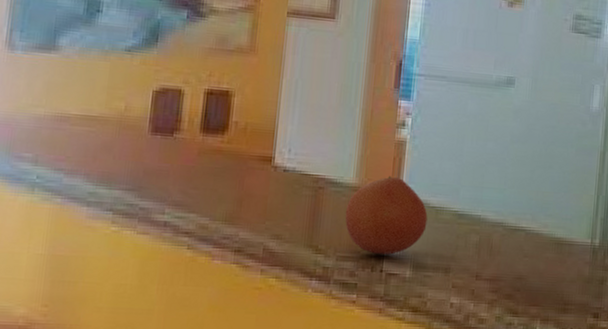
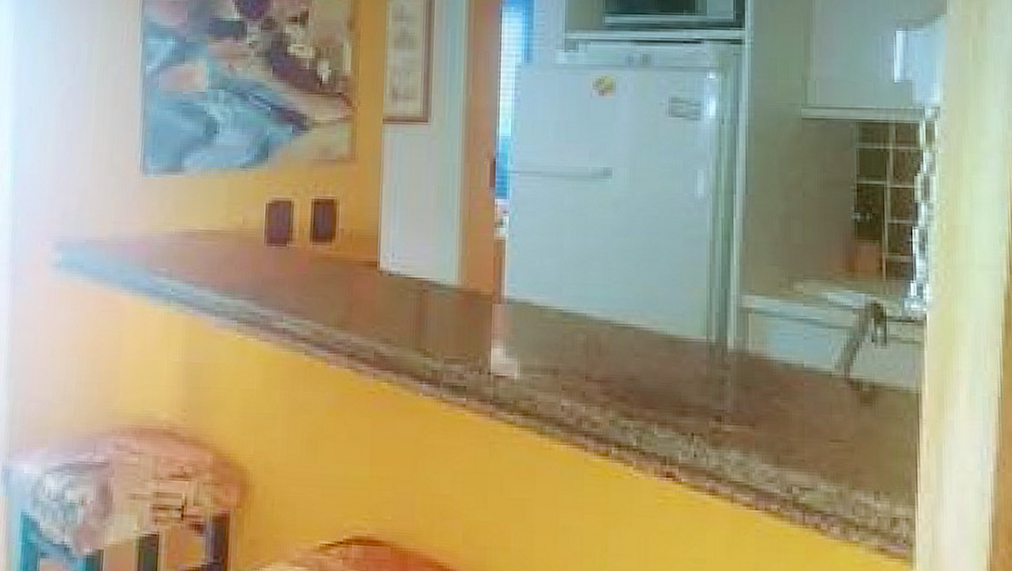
fruit: present [345,176,428,255] -> none [450,276,532,357]

